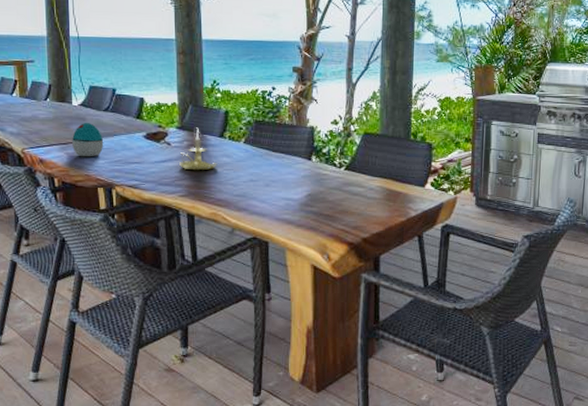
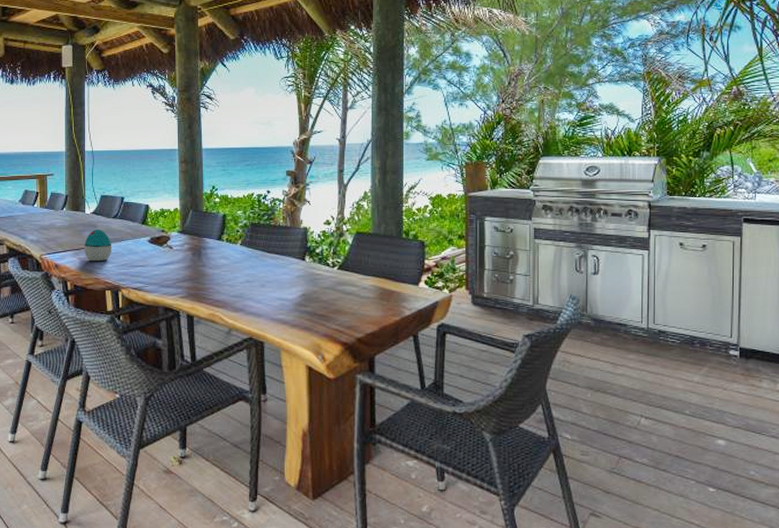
candle holder: present [178,127,218,171] -> none [179,231,216,273]

